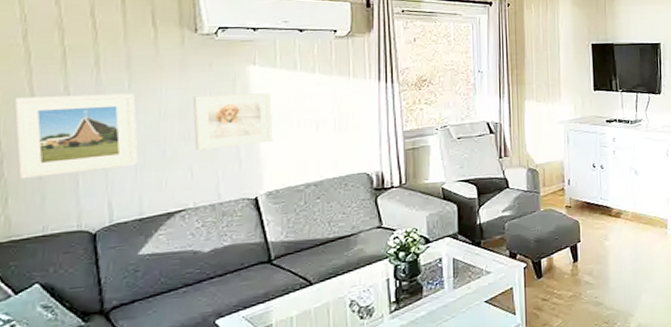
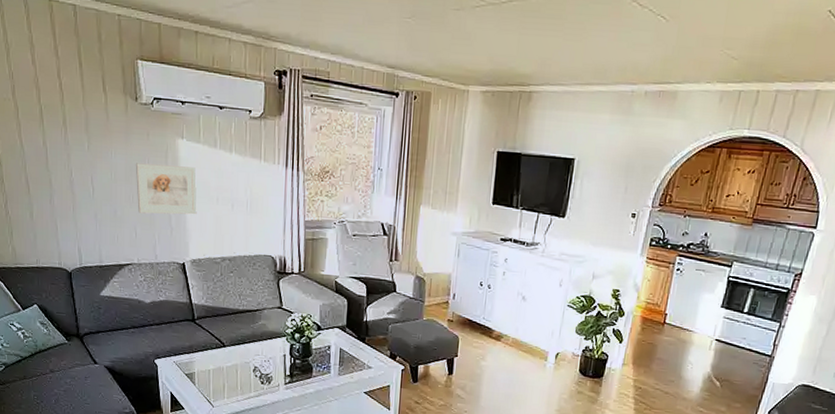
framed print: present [14,93,138,180] -> none [10,147,97,220]

